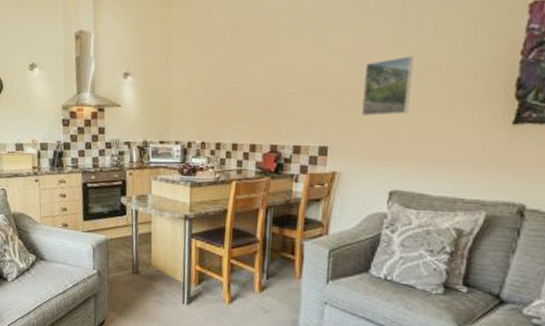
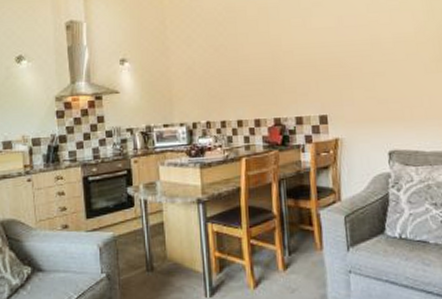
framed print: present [362,55,414,116] -> none [348,28,392,84]

